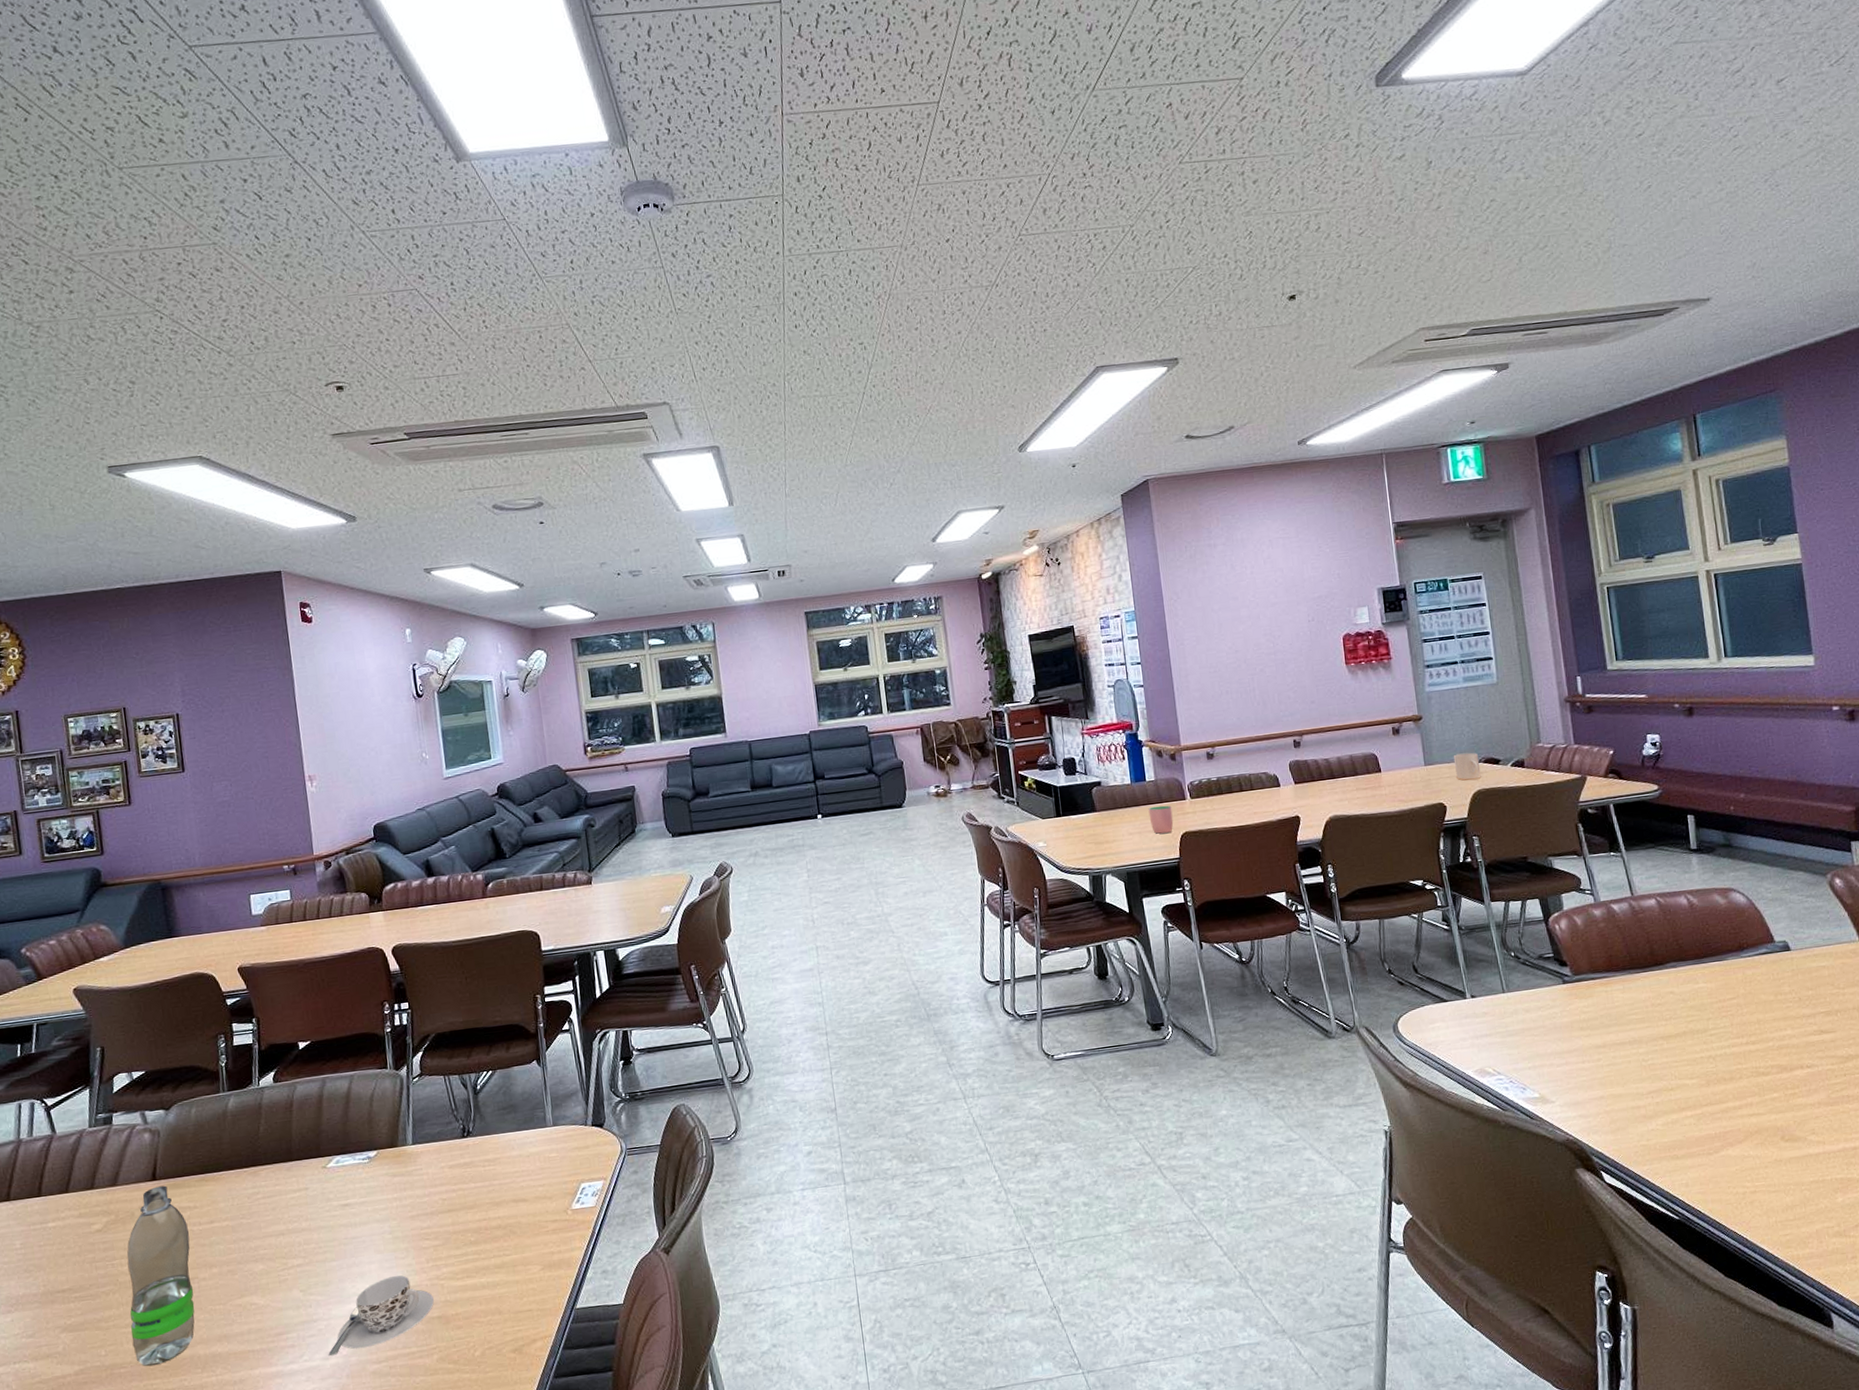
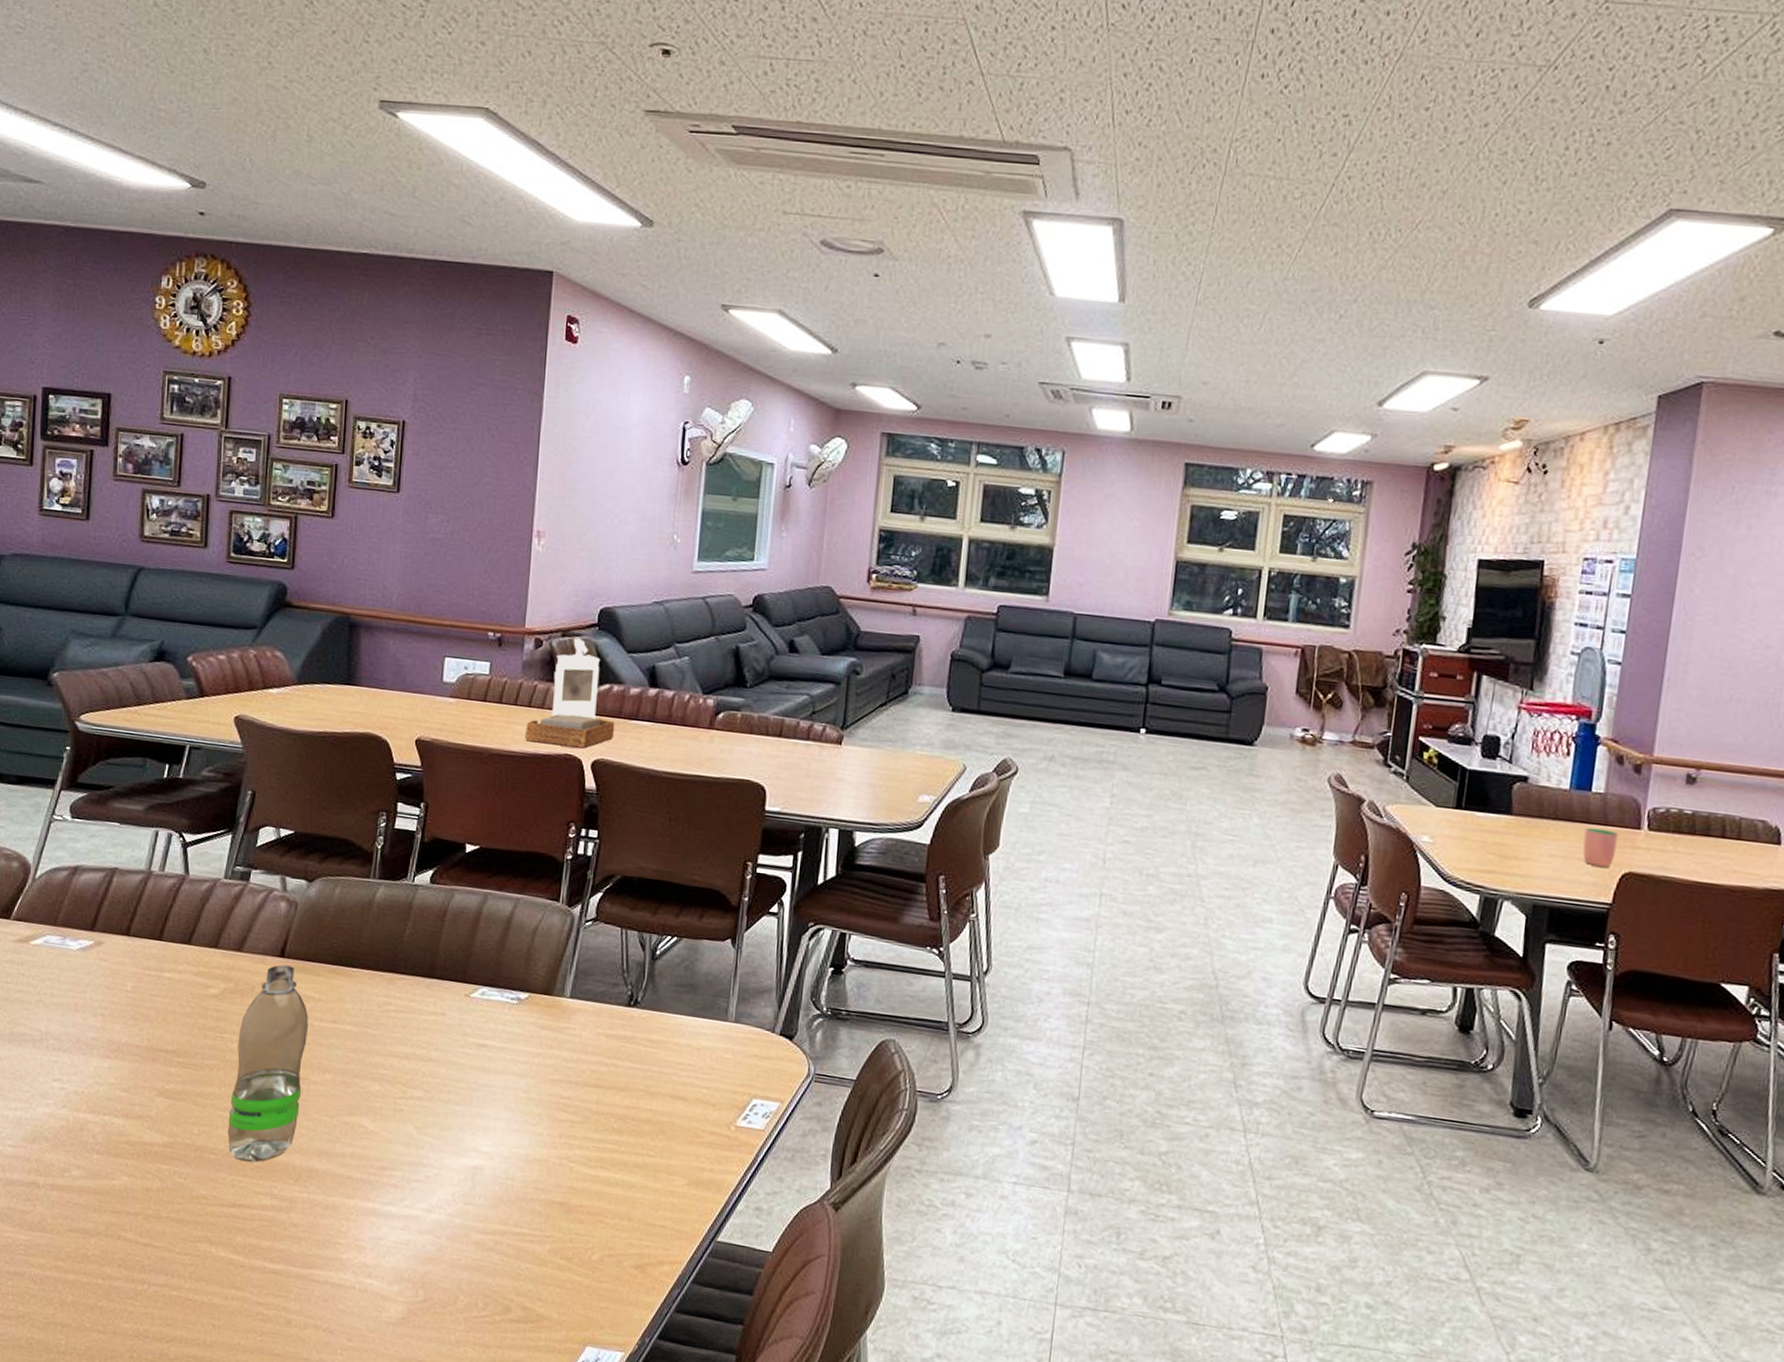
teacup: present [328,1275,434,1357] -> none [431,1140,559,1214]
napkin holder: none [330,911,406,946] -> present [525,714,615,749]
tissue box: none [345,852,388,920] -> present [551,638,601,719]

